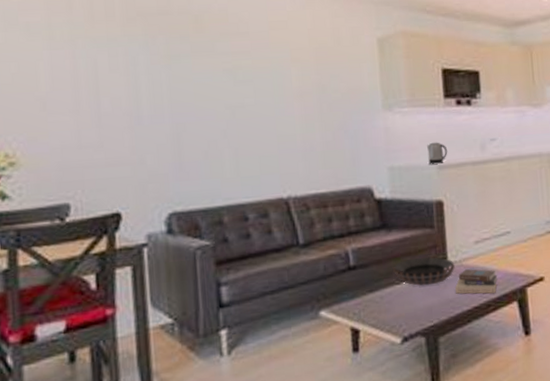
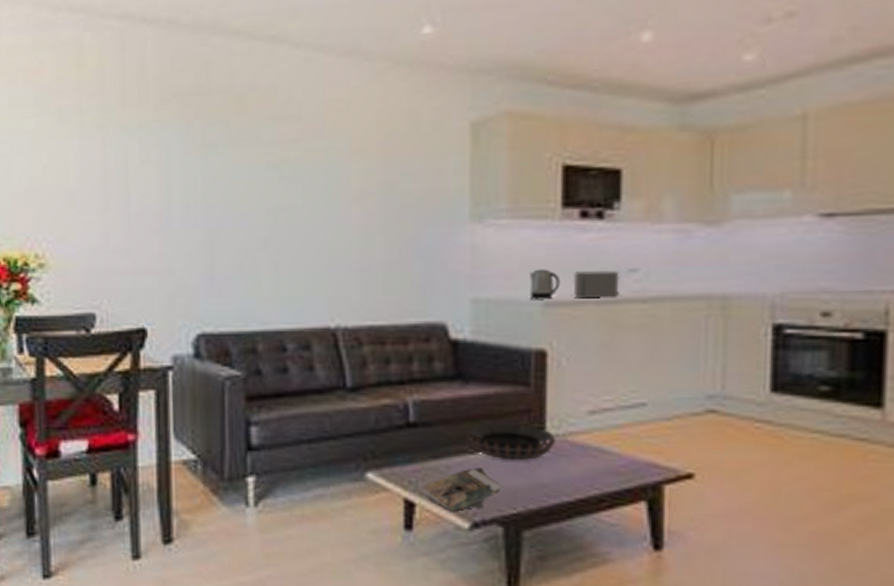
magazine: none [364,294,422,332] -> present [423,468,502,512]
toaster: none [455,140,486,162] -> present [573,271,620,299]
books: present [455,268,498,294] -> none [553,446,620,486]

